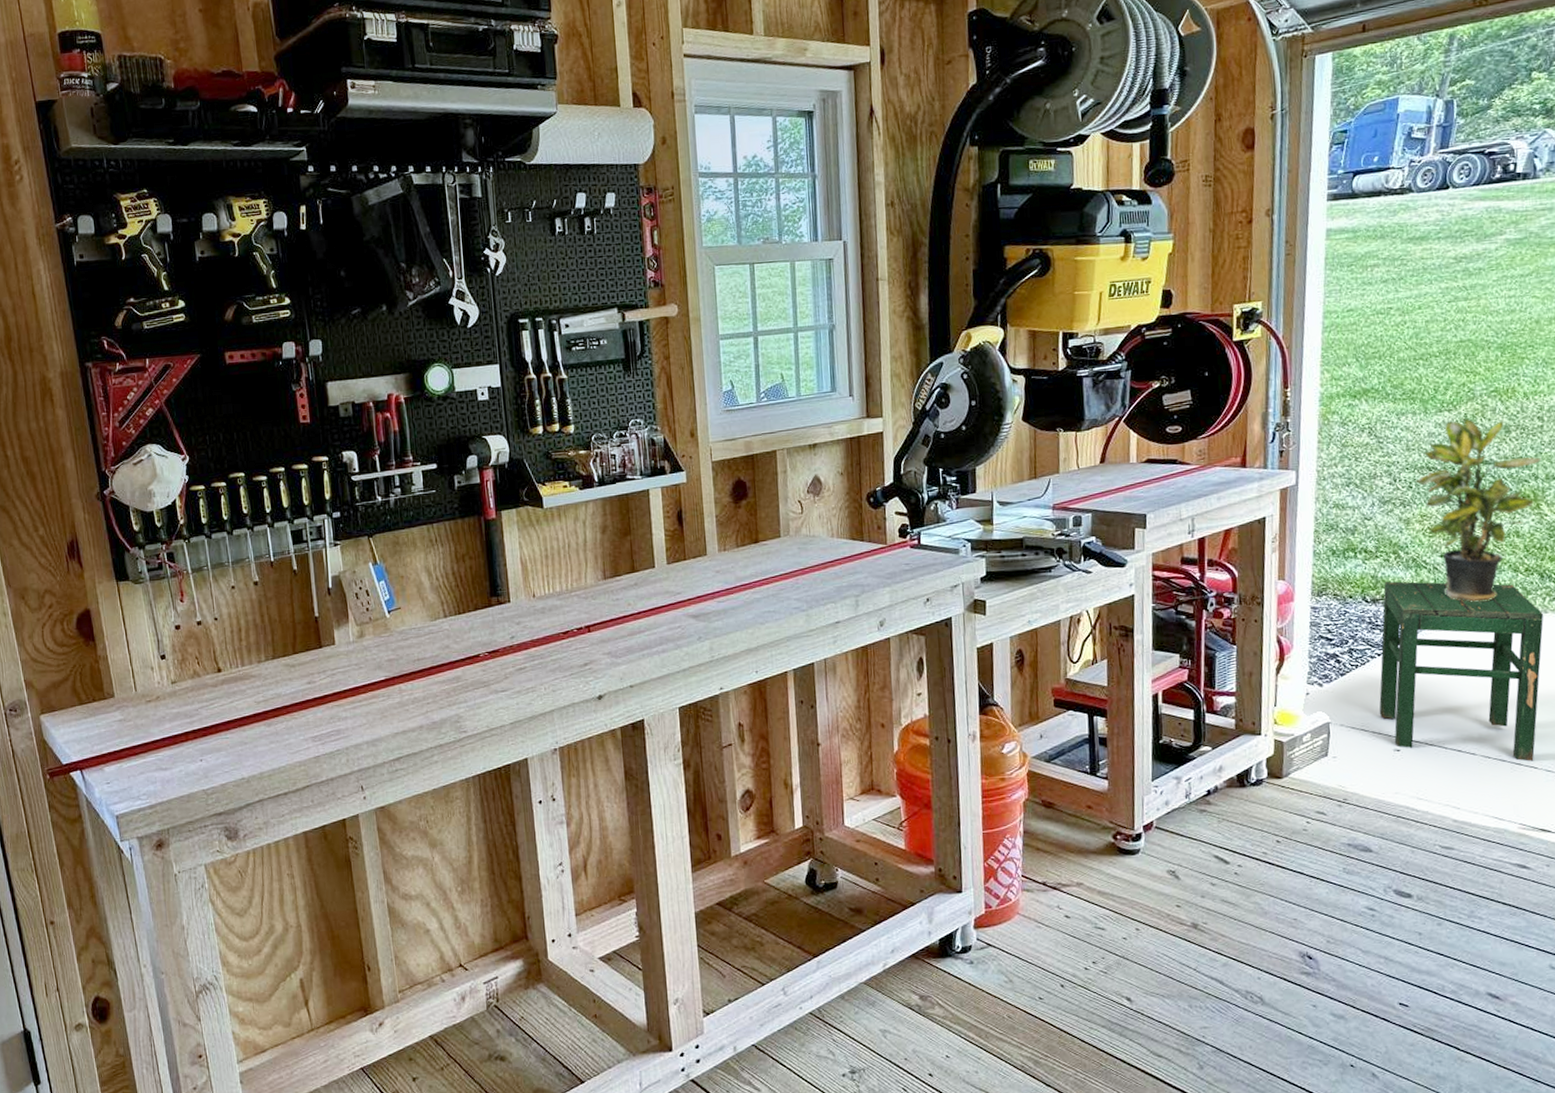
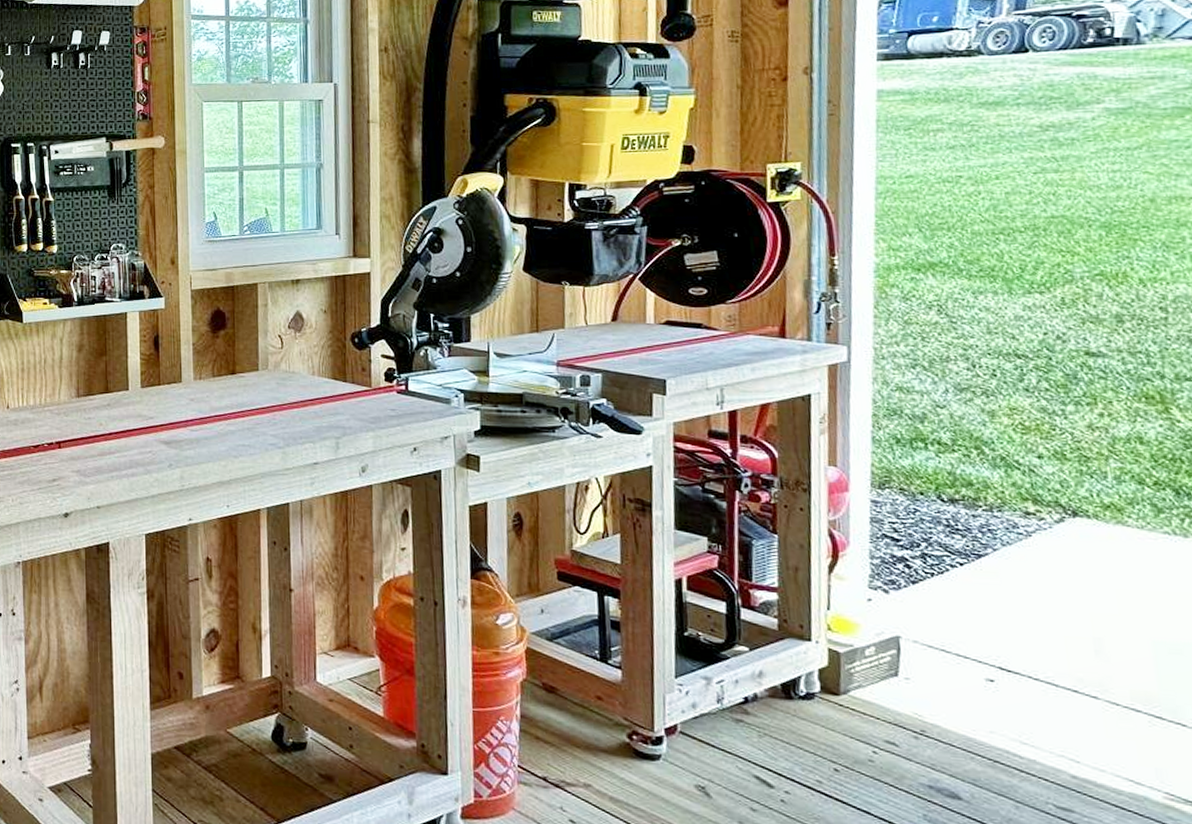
stool: present [1379,581,1544,762] -> none [963,481,1184,717]
potted plant: present [1414,417,1541,602] -> none [999,301,1168,517]

